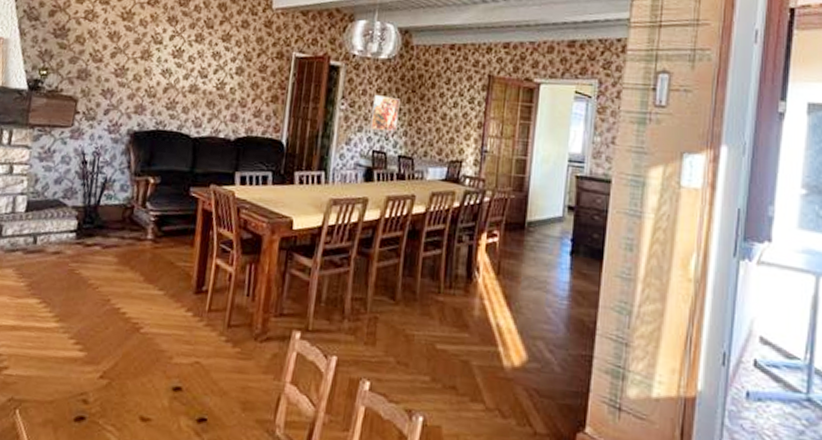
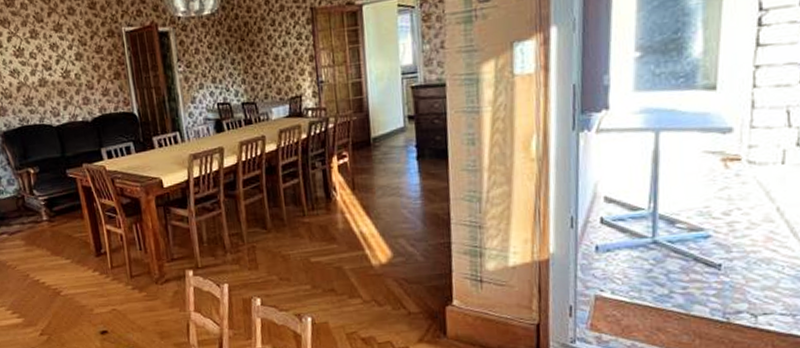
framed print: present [369,95,400,133] -> none [205,49,235,85]

